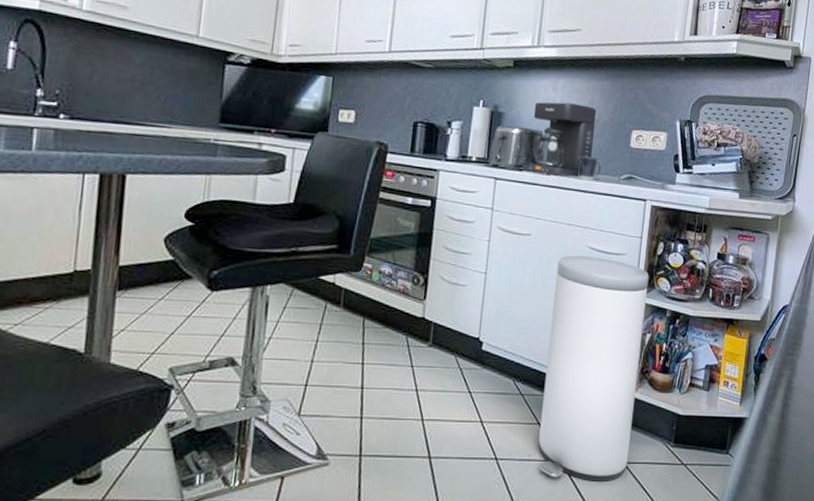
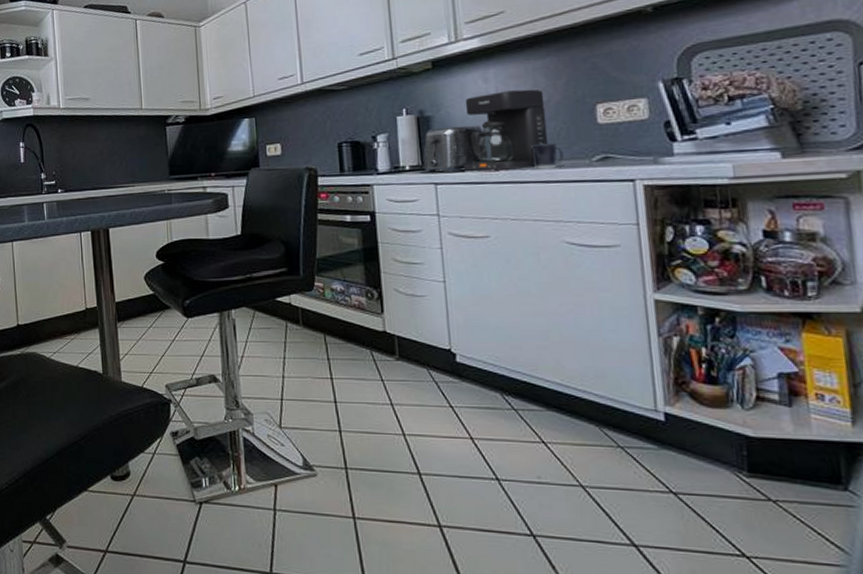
pedal bin: present [538,255,649,482] -> none [529,252,681,515]

